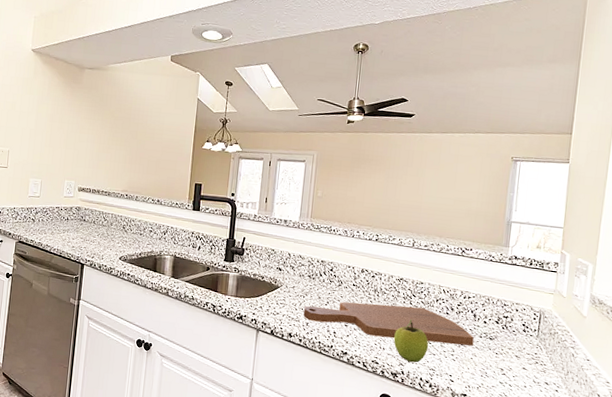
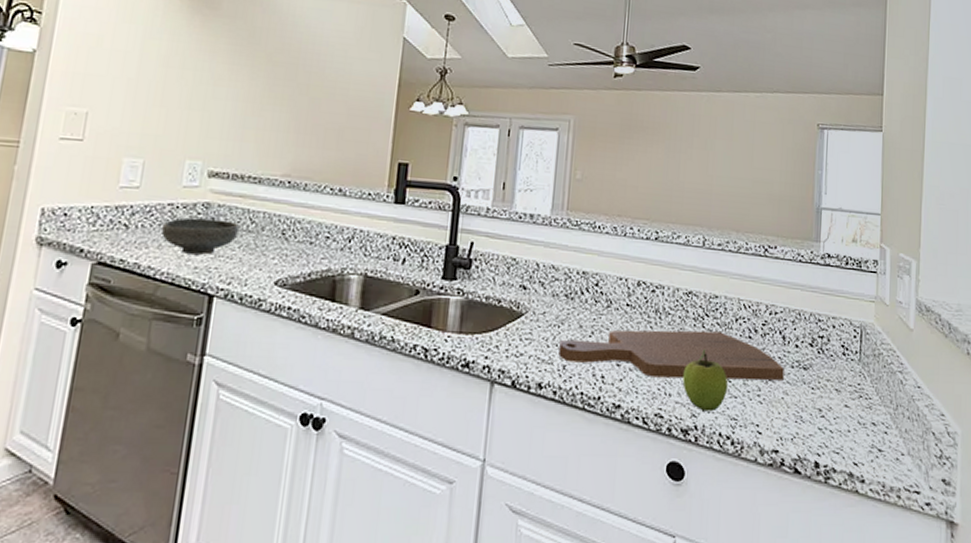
bowl: none [53,216,97,239] -> present [161,217,239,255]

